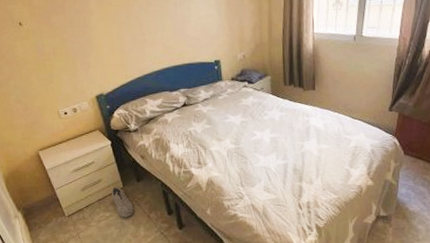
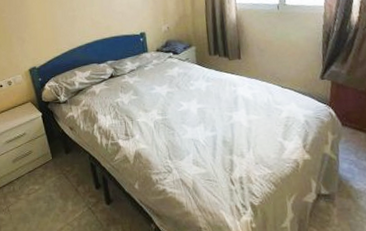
shoe: present [111,186,134,218] -> none [41,158,62,191]

